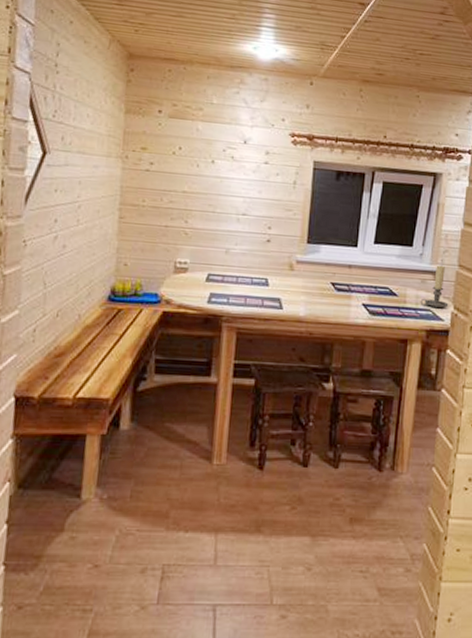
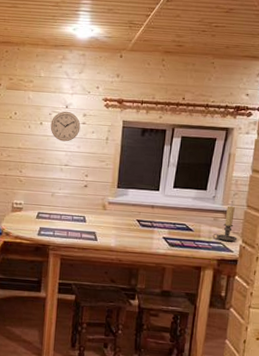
wall clock: none [224,147,262,186] -> present [50,111,81,142]

